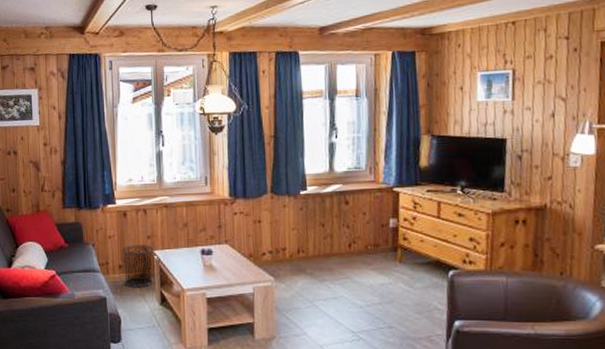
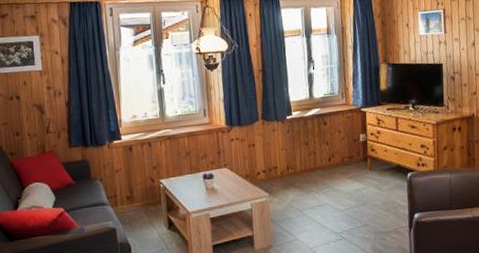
waste bin: present [121,244,155,288] -> none [128,174,161,216]

